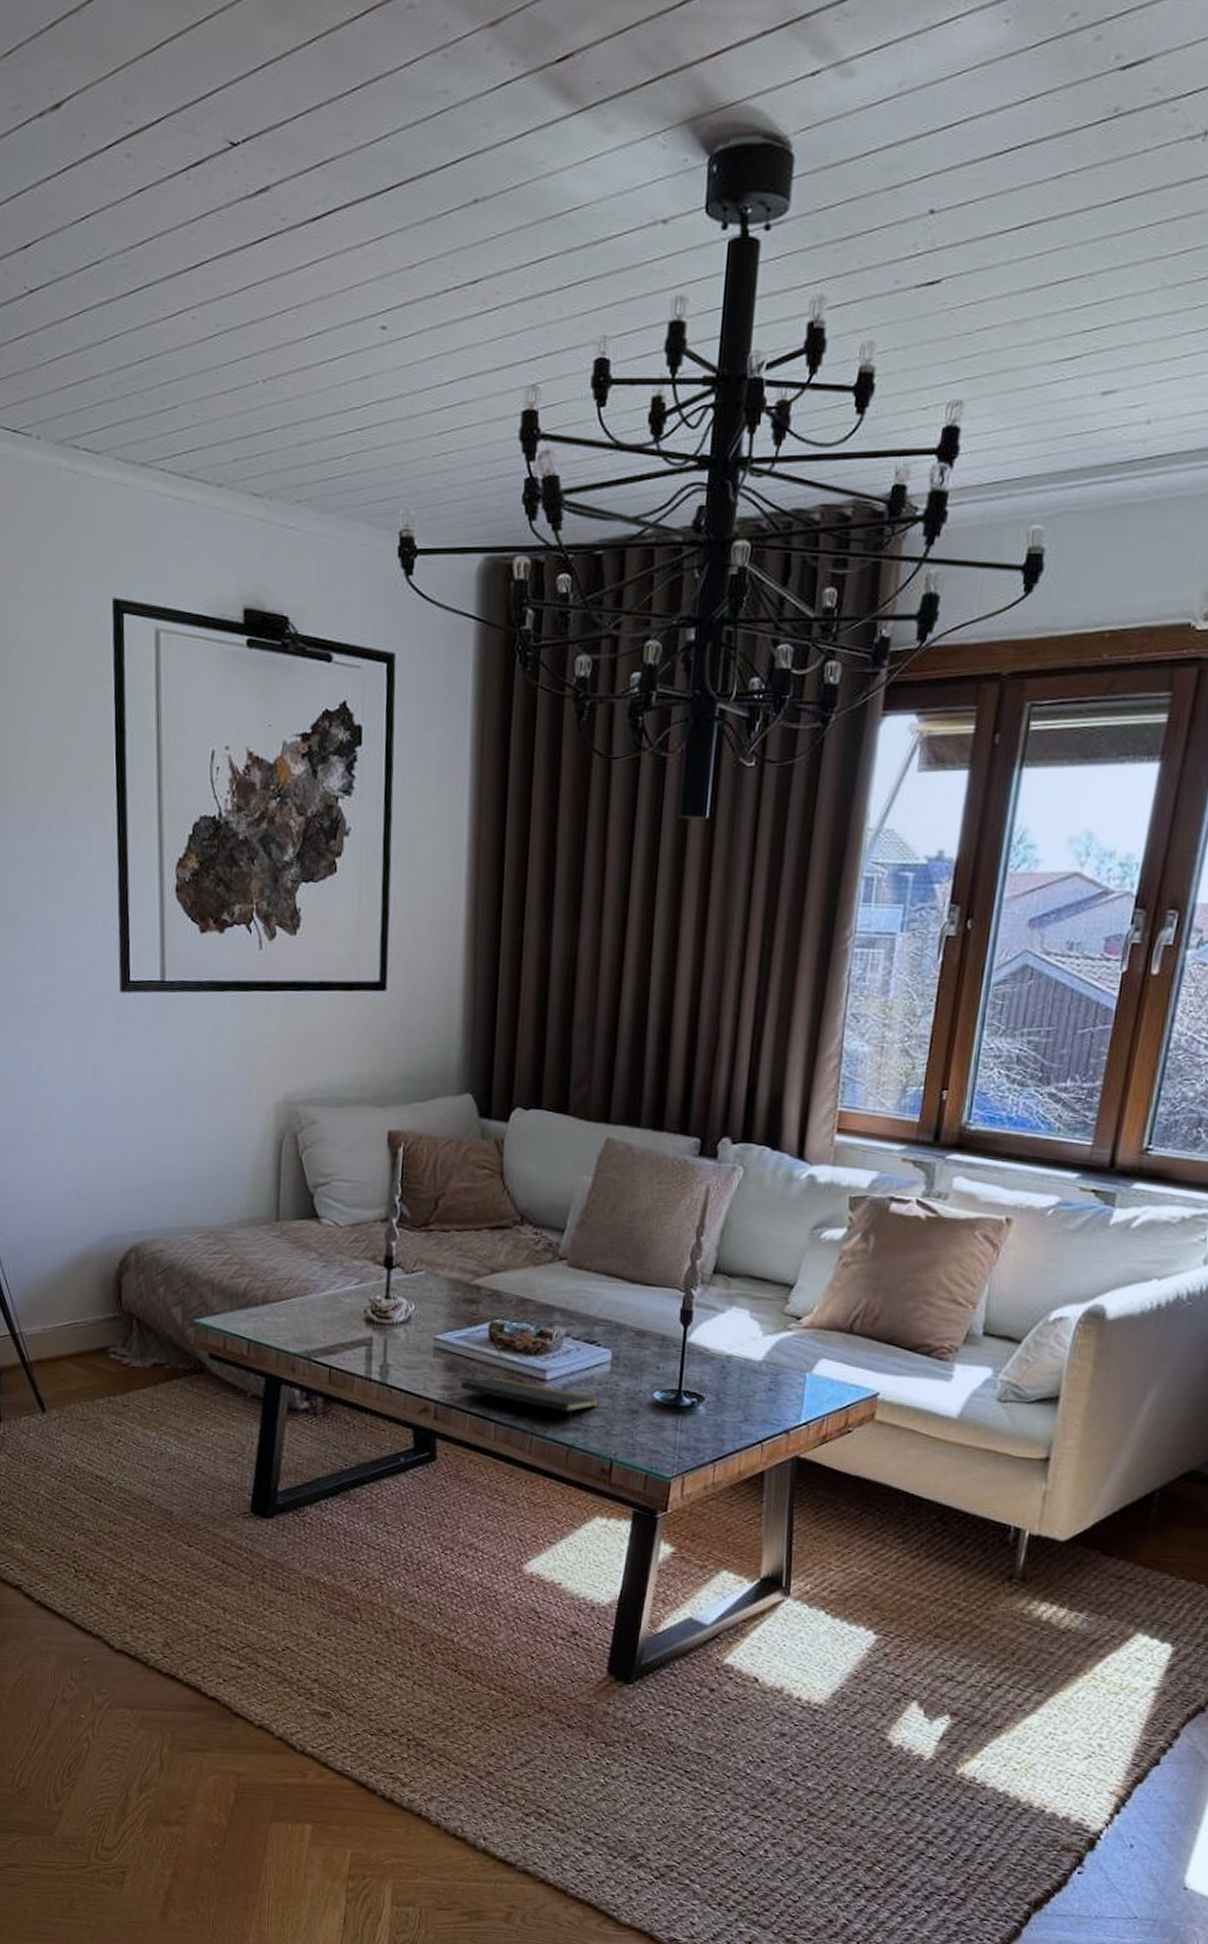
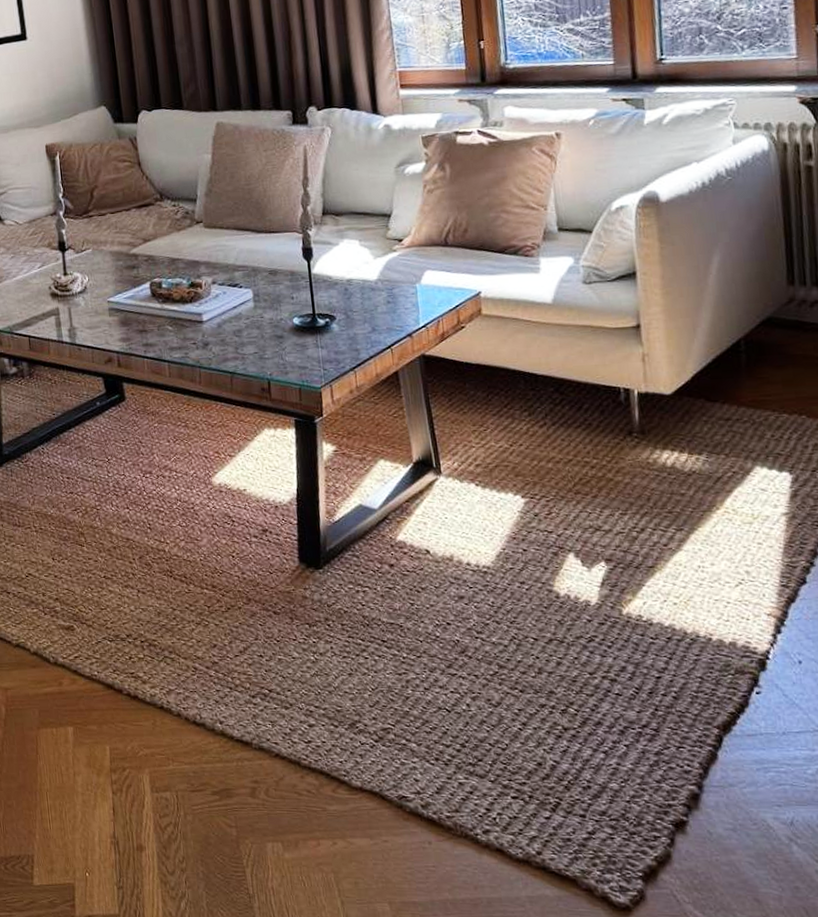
notepad: present [460,1377,599,1427] -> none [134,325,249,358]

